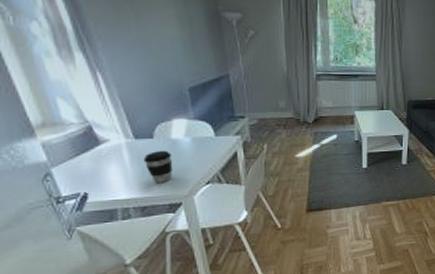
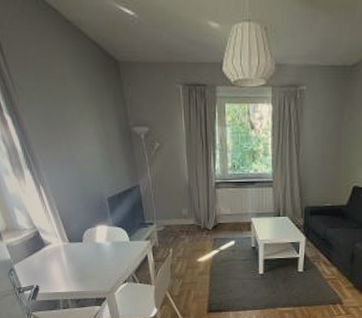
coffee cup: present [143,150,173,184] -> none [76,252,98,281]

